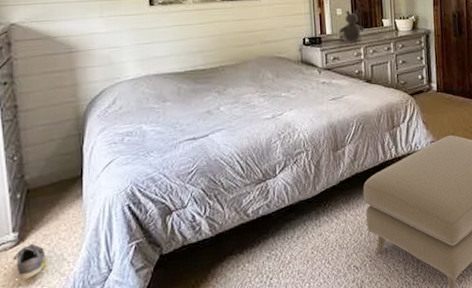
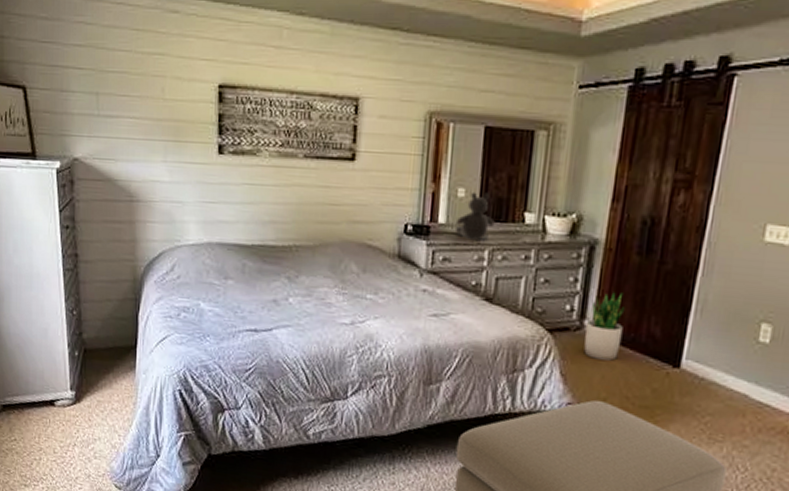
shoe: present [13,243,47,281] -> none [70,406,100,442]
planter: none [433,62,456,108] -> present [584,292,626,361]

